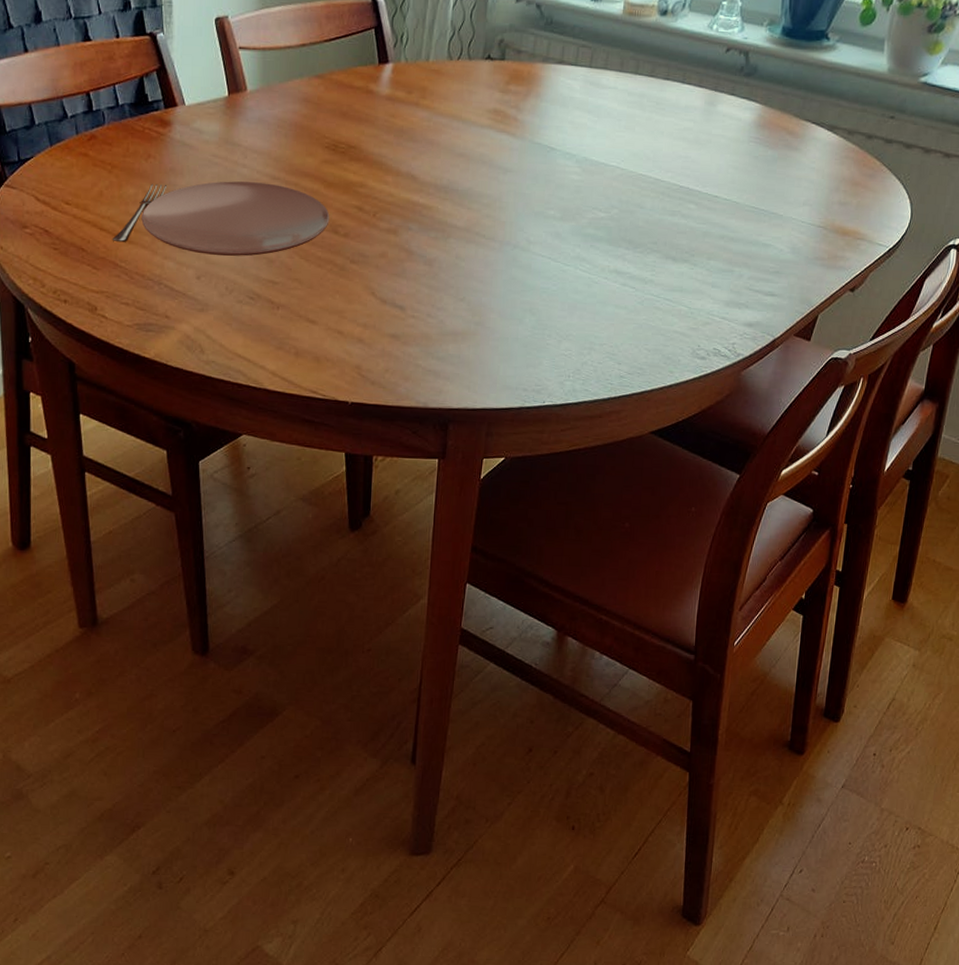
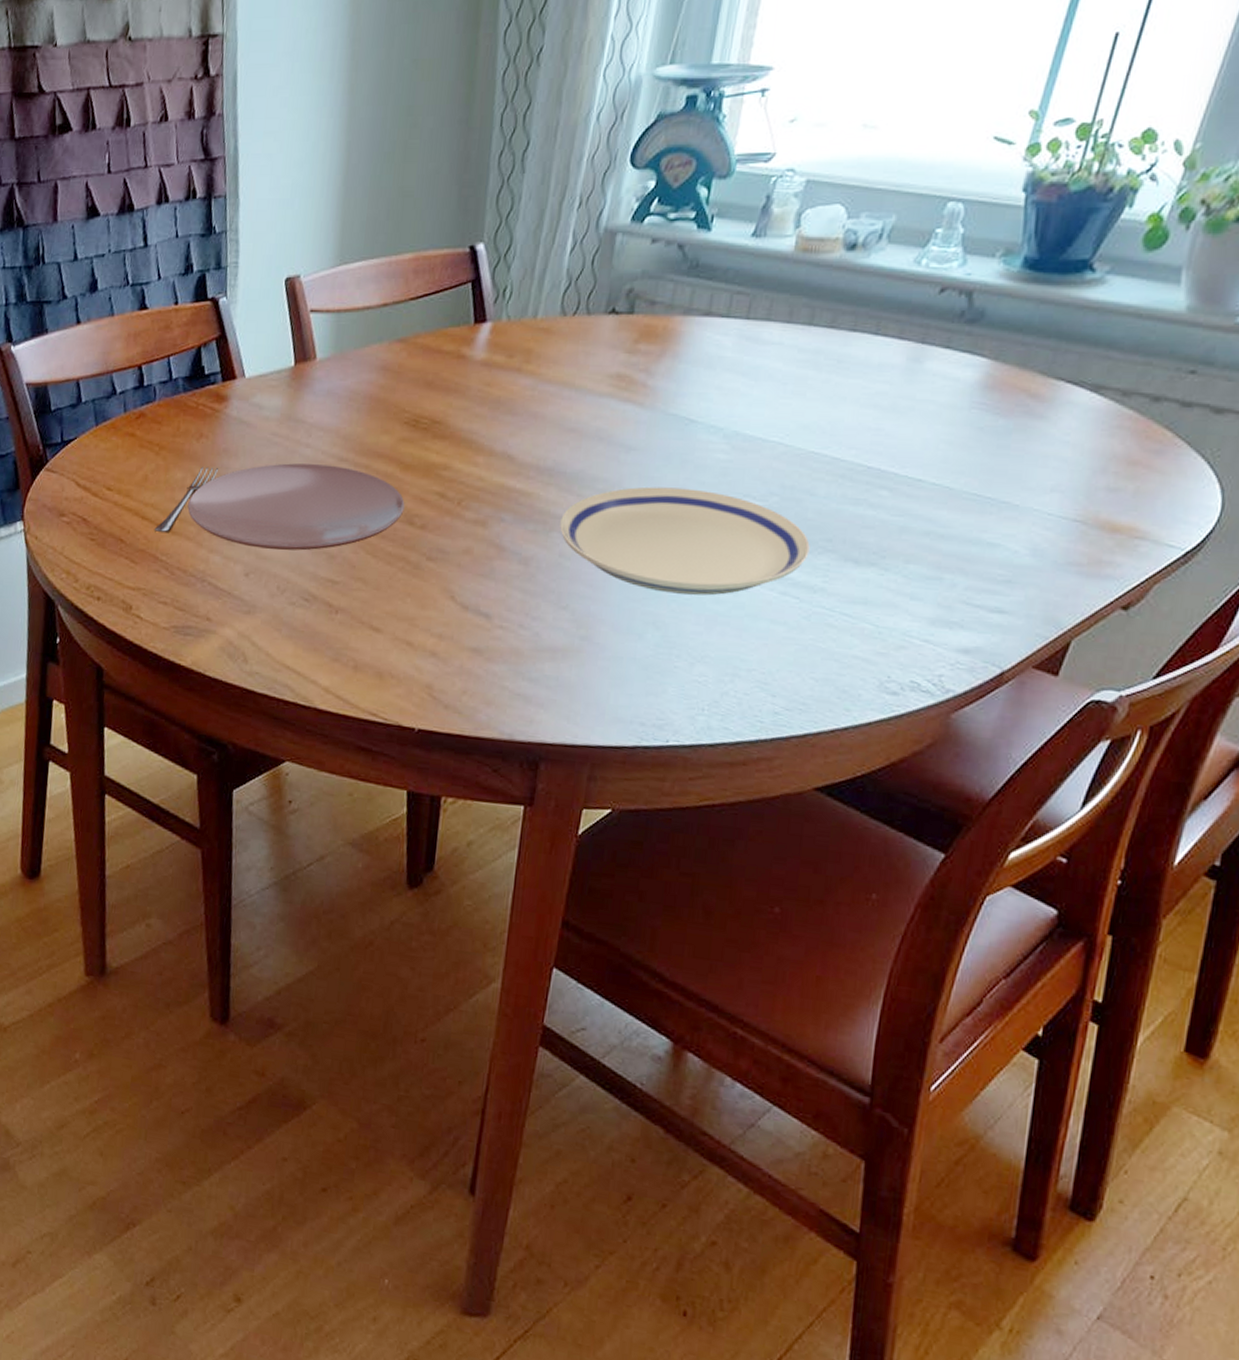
plate: none [455,201,641,288] -> present [560,487,810,596]

